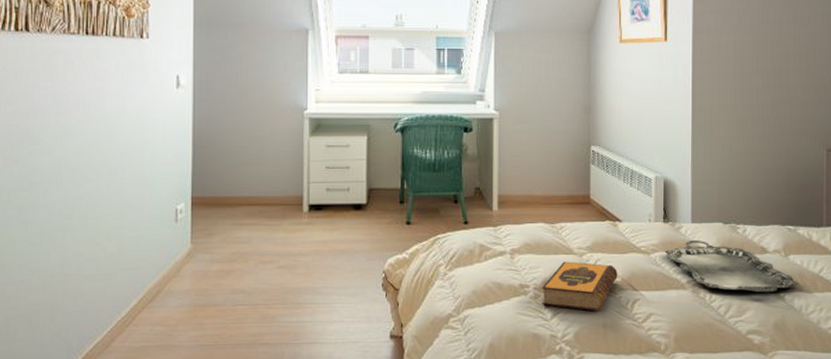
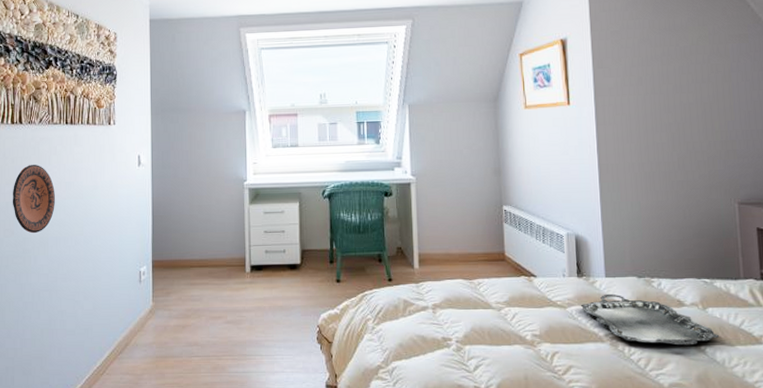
decorative plate: none [15,81,71,163] -> present [12,165,55,234]
hardback book: present [542,261,618,312] -> none [464,315,536,364]

